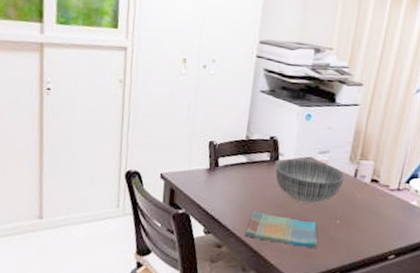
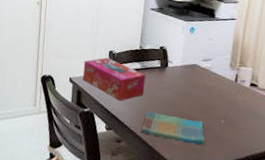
tissue box: none [176,149,252,200] -> present [82,57,146,101]
bowl: present [275,159,345,204] -> none [165,65,226,105]

